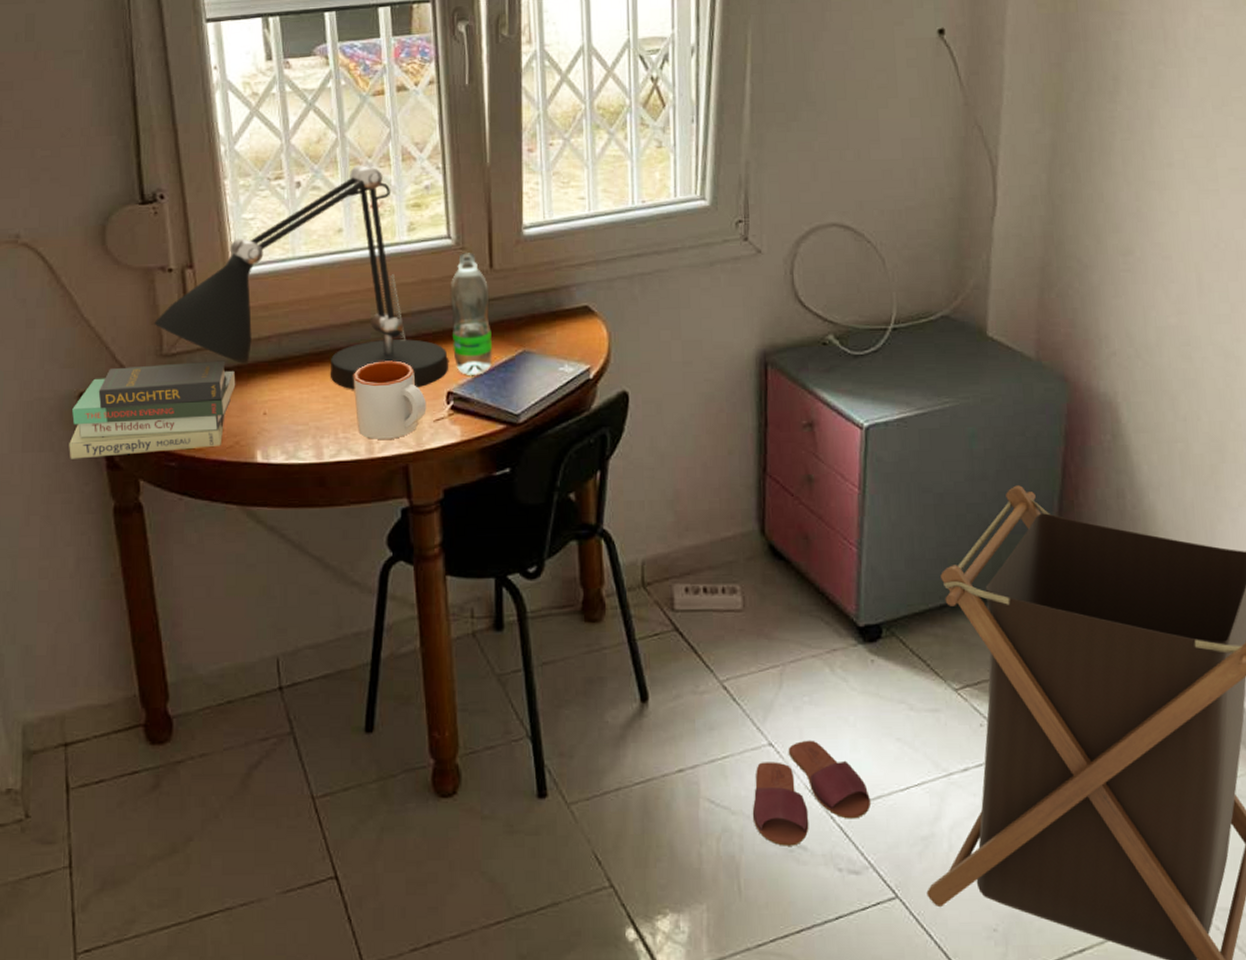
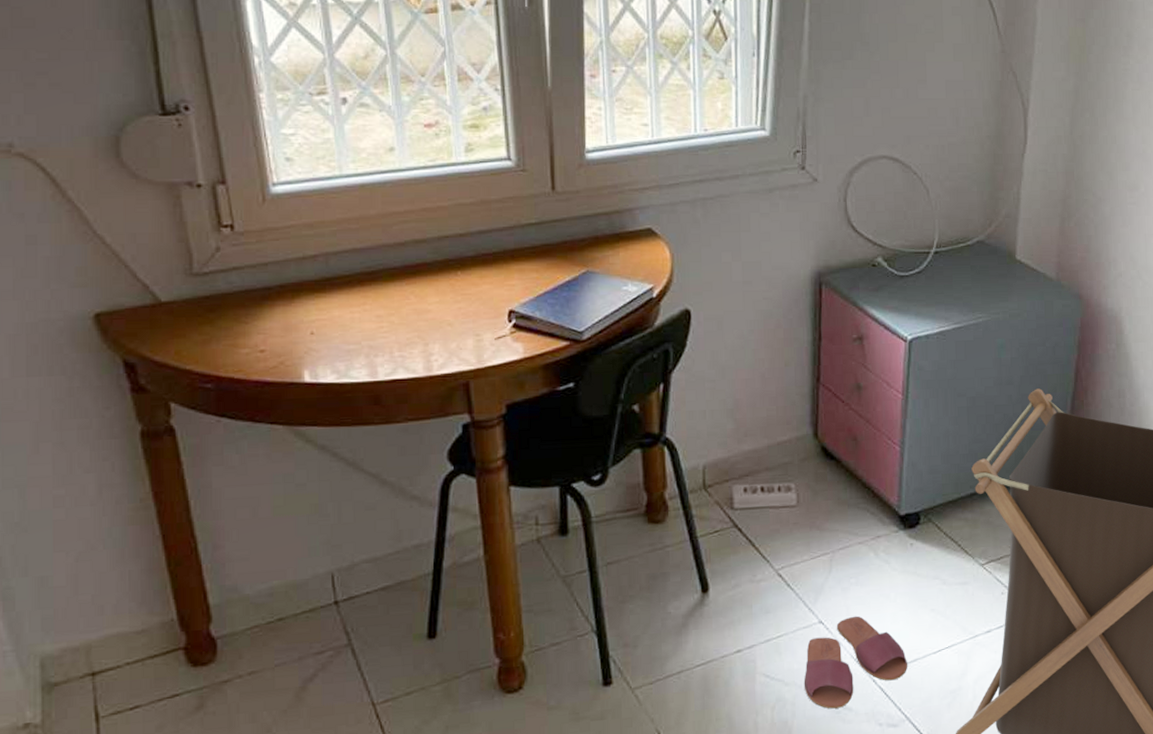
books: present [69,360,236,459] -> none [84,279,279,383]
desk lamp: present [154,165,449,390] -> none [182,84,511,309]
mug: present [353,360,427,441] -> none [408,280,488,359]
bottle: present [448,253,493,375] -> none [509,175,556,294]

